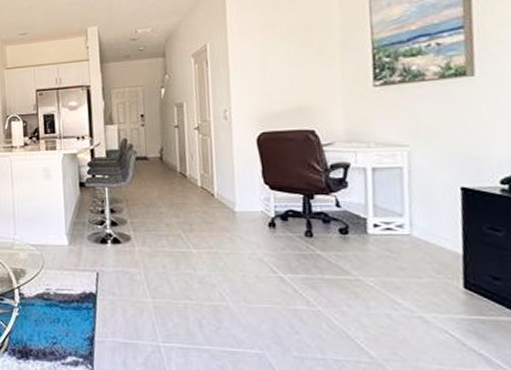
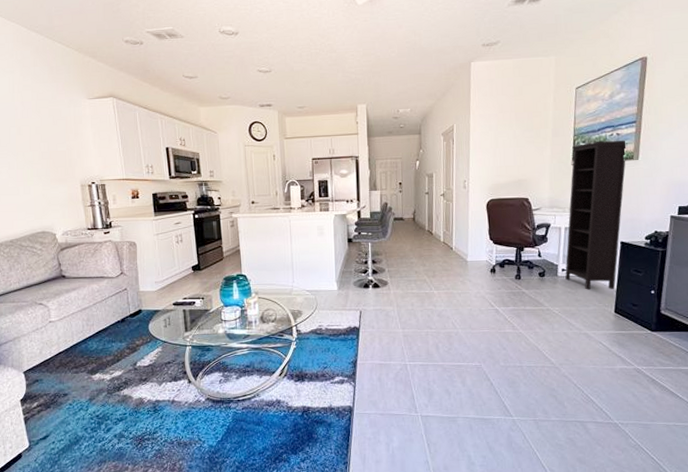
bookcase: none [372,50,461,254] -> present [565,139,628,290]

